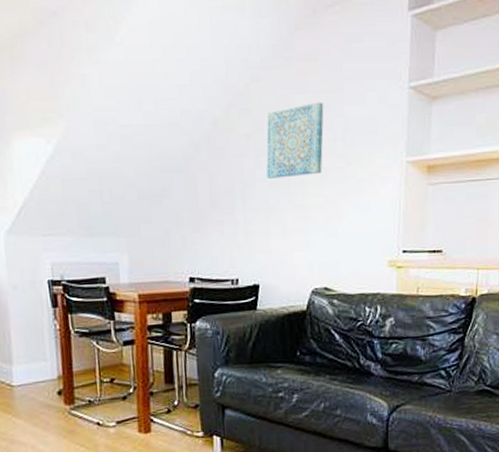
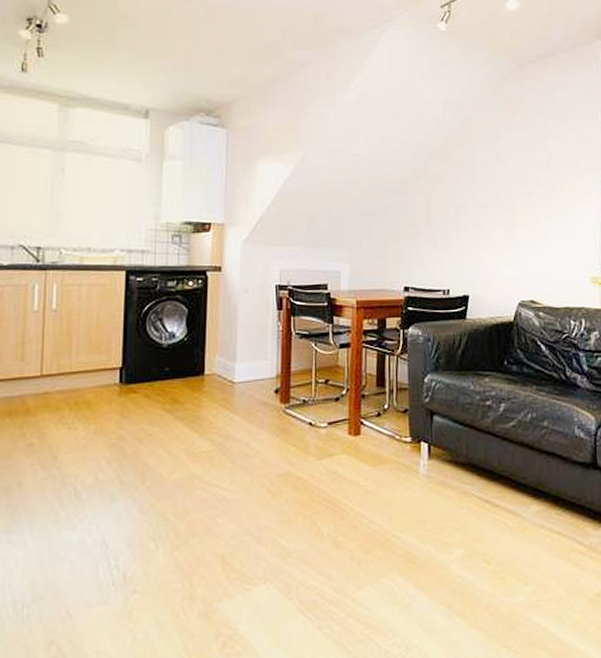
wall art: present [266,101,324,179] -> none [477,137,529,201]

